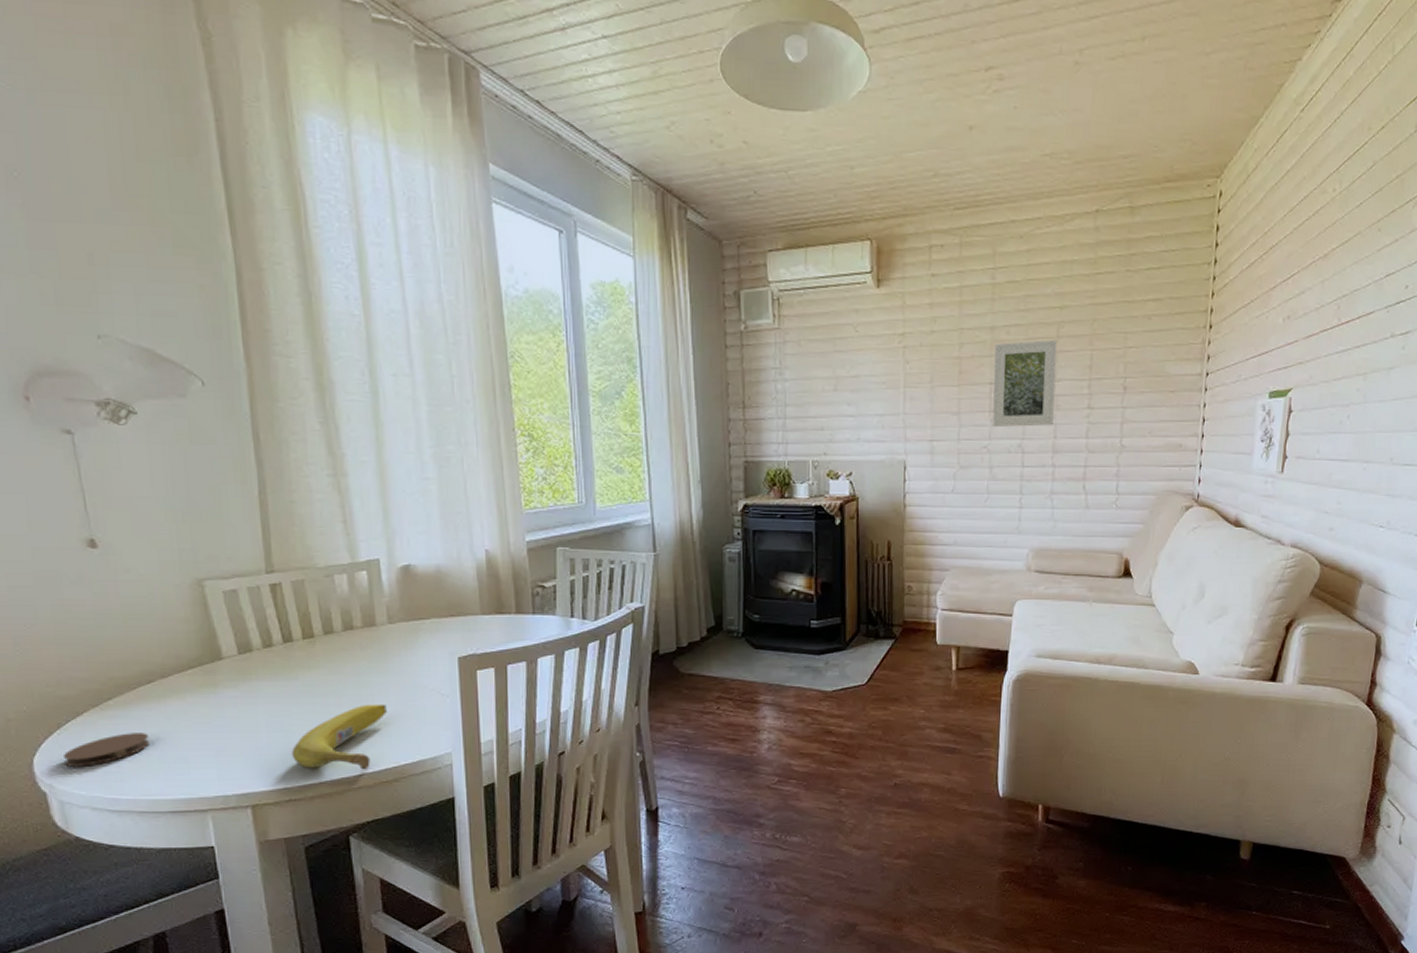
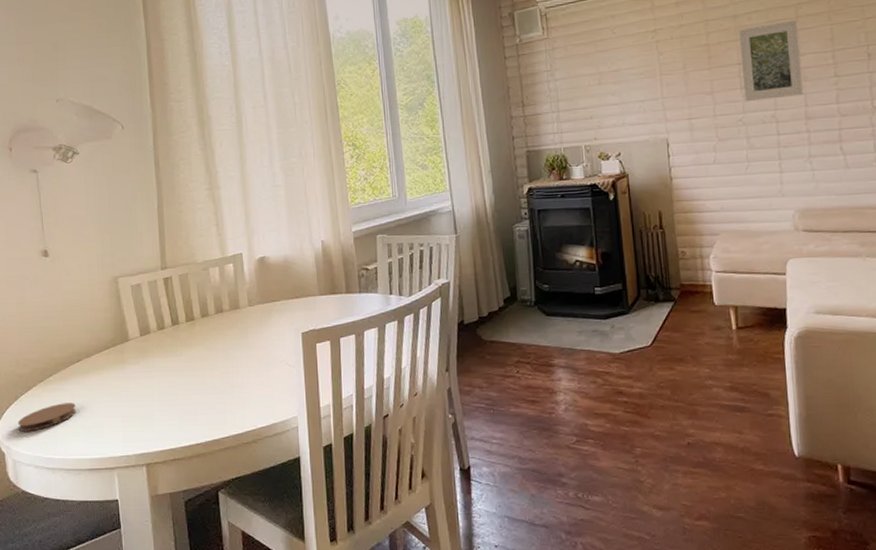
fruit: present [292,704,387,770] -> none [177,374,247,433]

